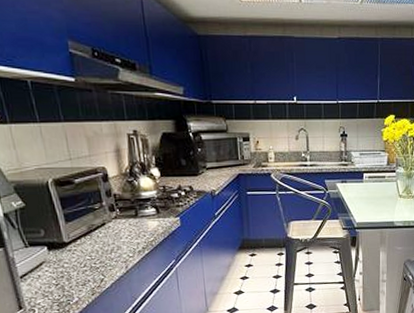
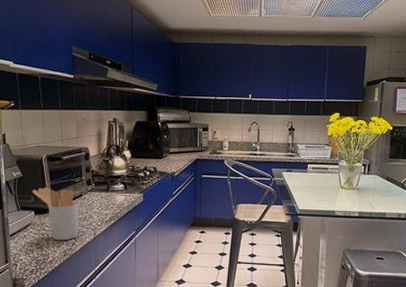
utensil holder: none [40,217,107,278] -> present [32,187,79,241]

